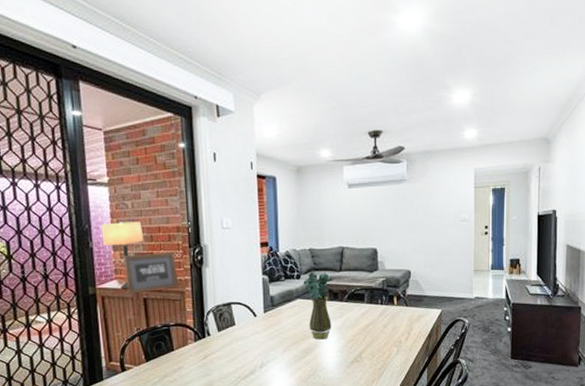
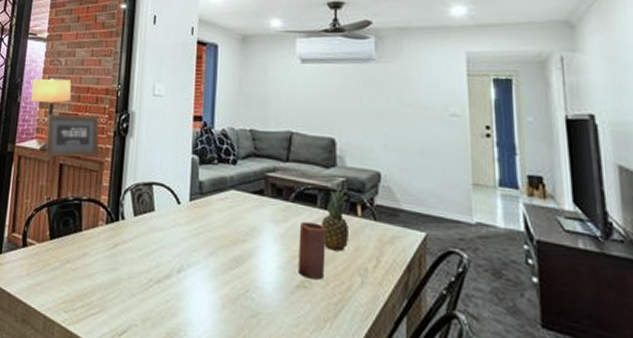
vase: present [303,269,332,340] -> none [239,155,273,248]
candle: none [352,314,372,355] -> present [298,221,326,280]
fruit: none [368,287,389,332] -> present [321,189,350,251]

